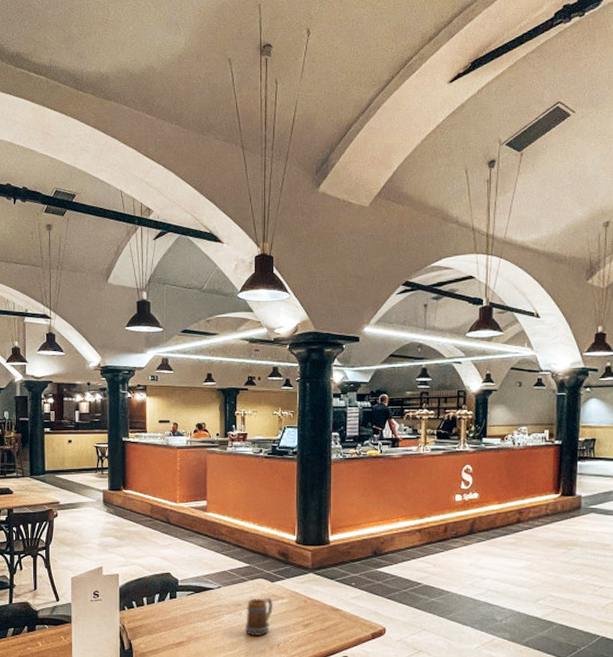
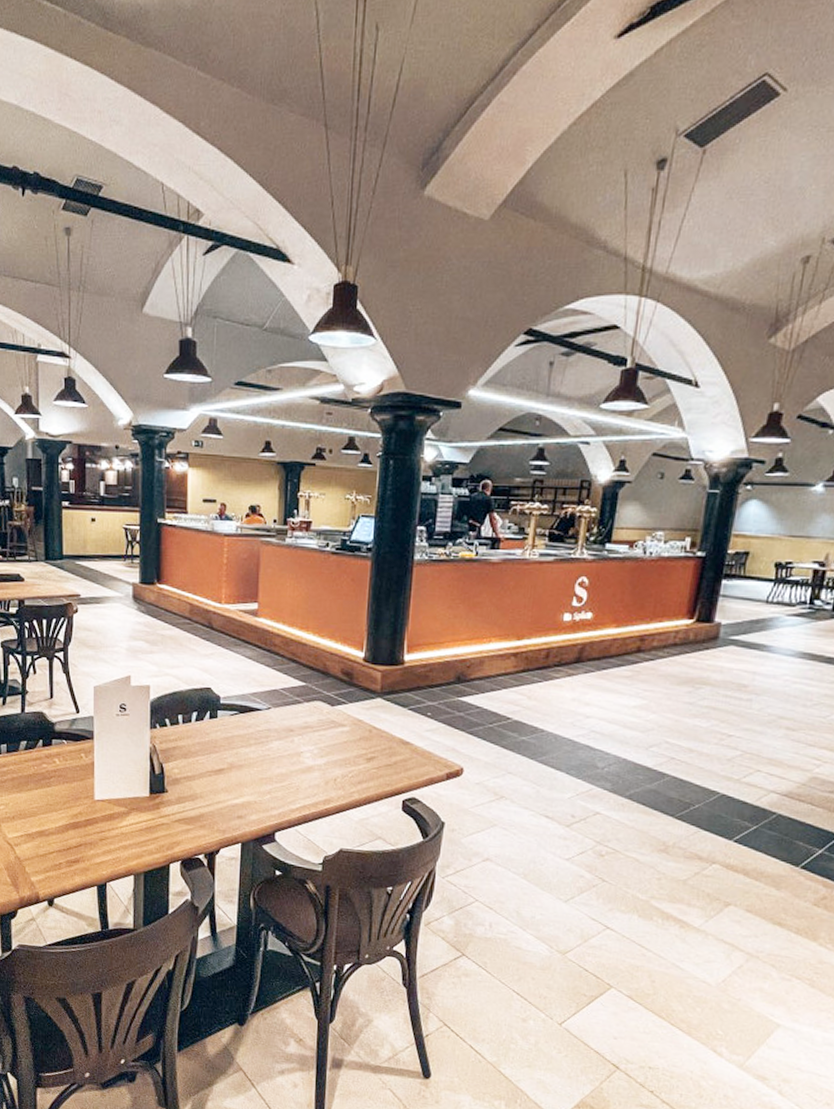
beer mug: present [245,598,274,636] -> none [296,724,333,768]

